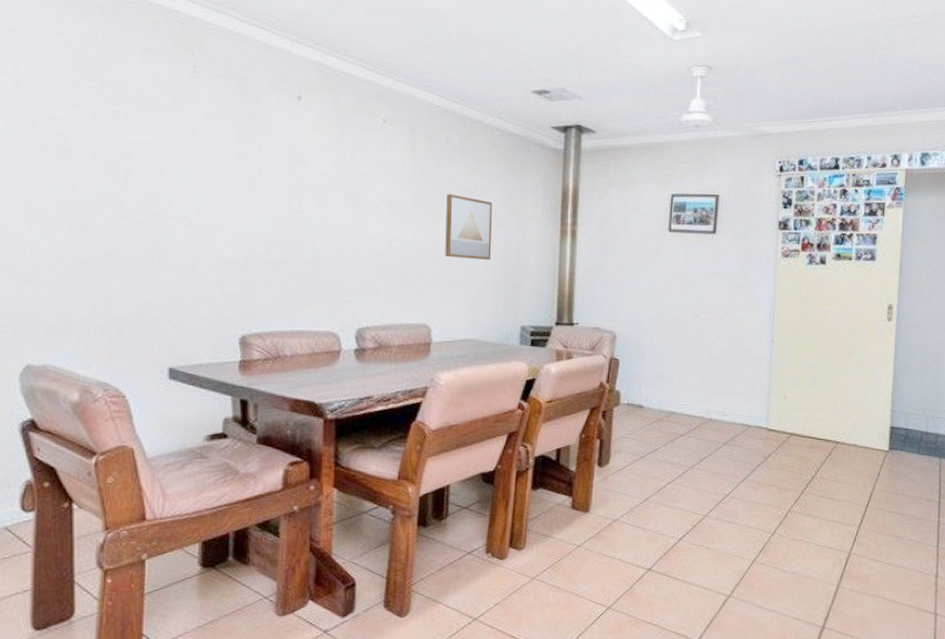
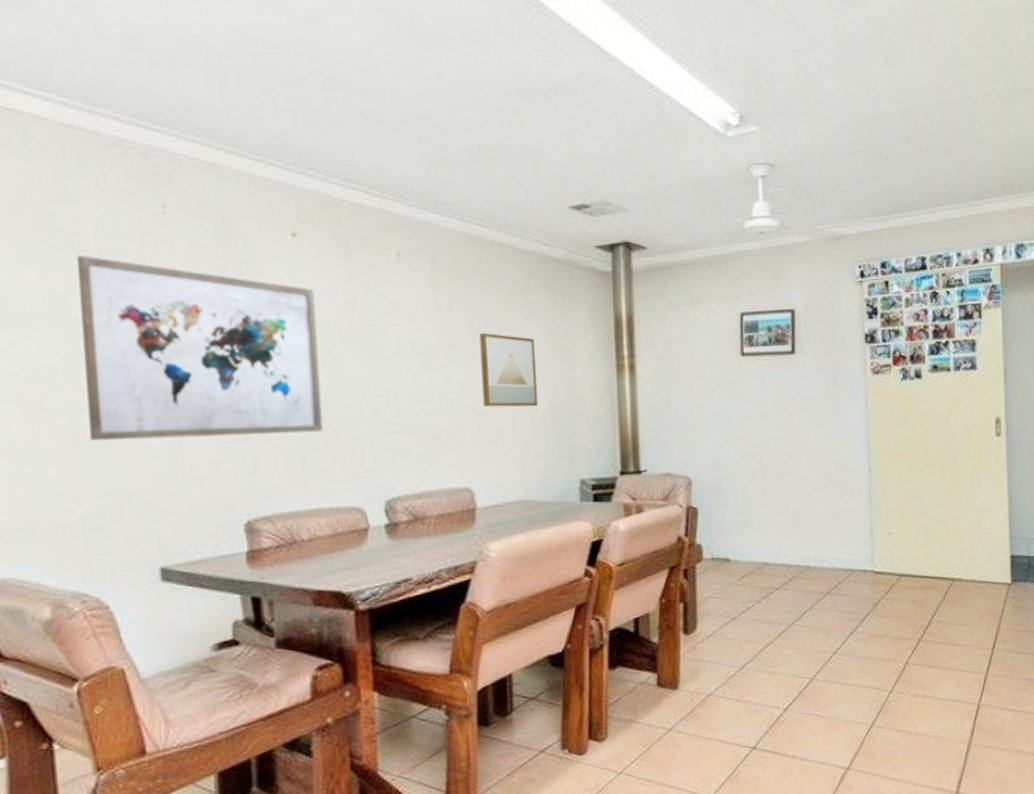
wall art: none [120,102,312,267] -> present [76,254,323,442]

